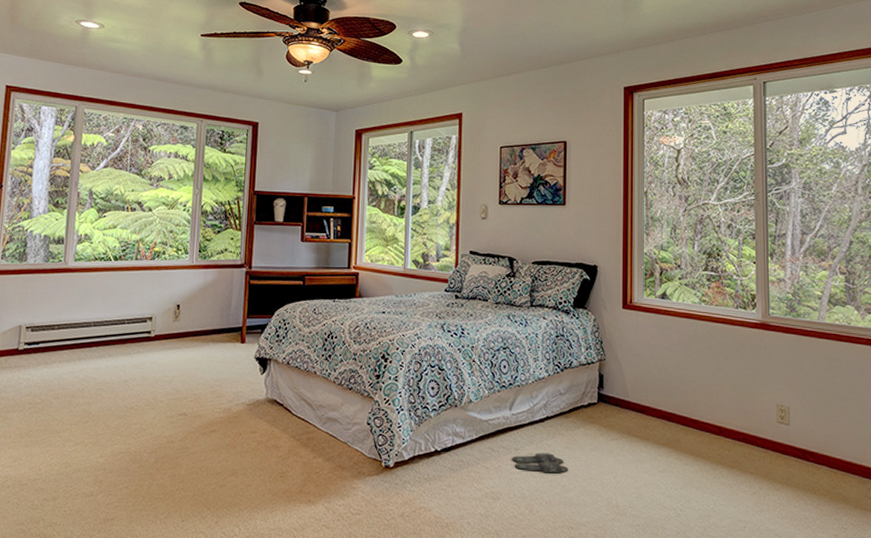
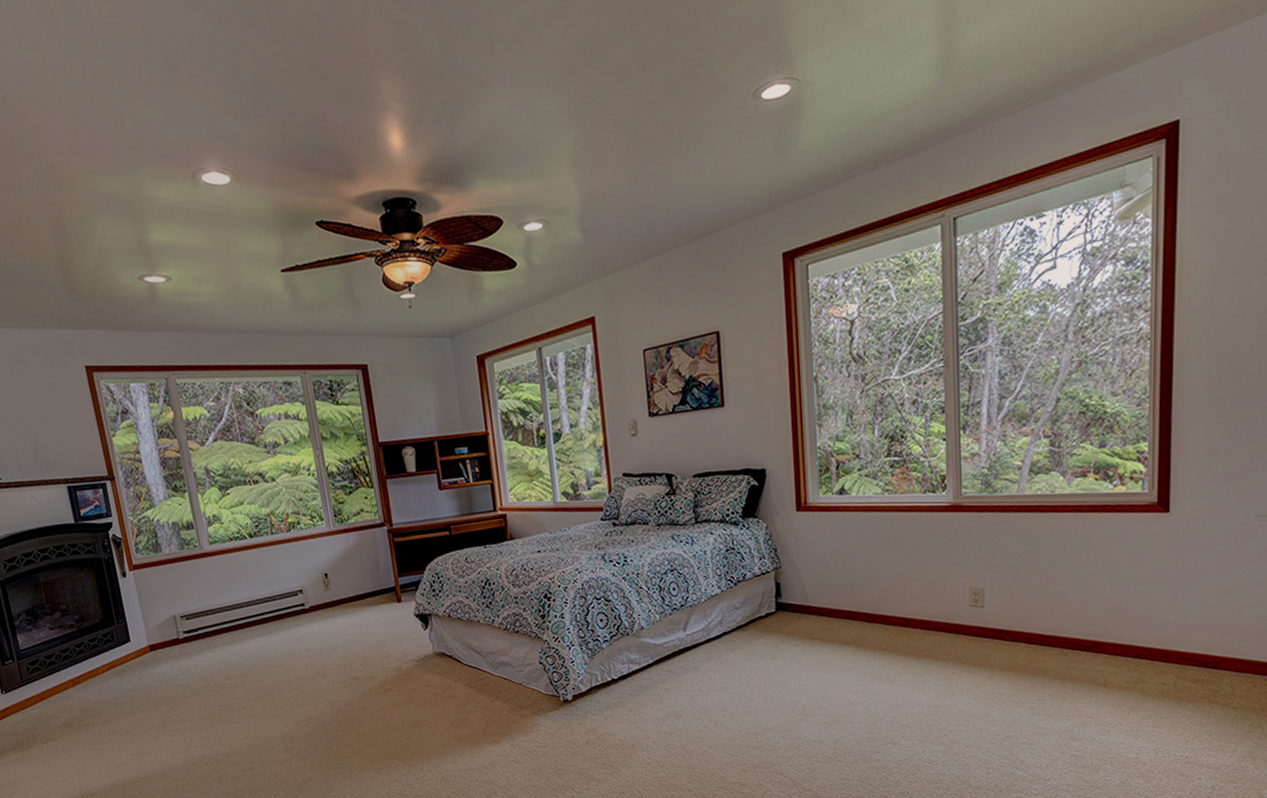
slippers: present [512,453,569,474] -> none [691,667,751,687]

